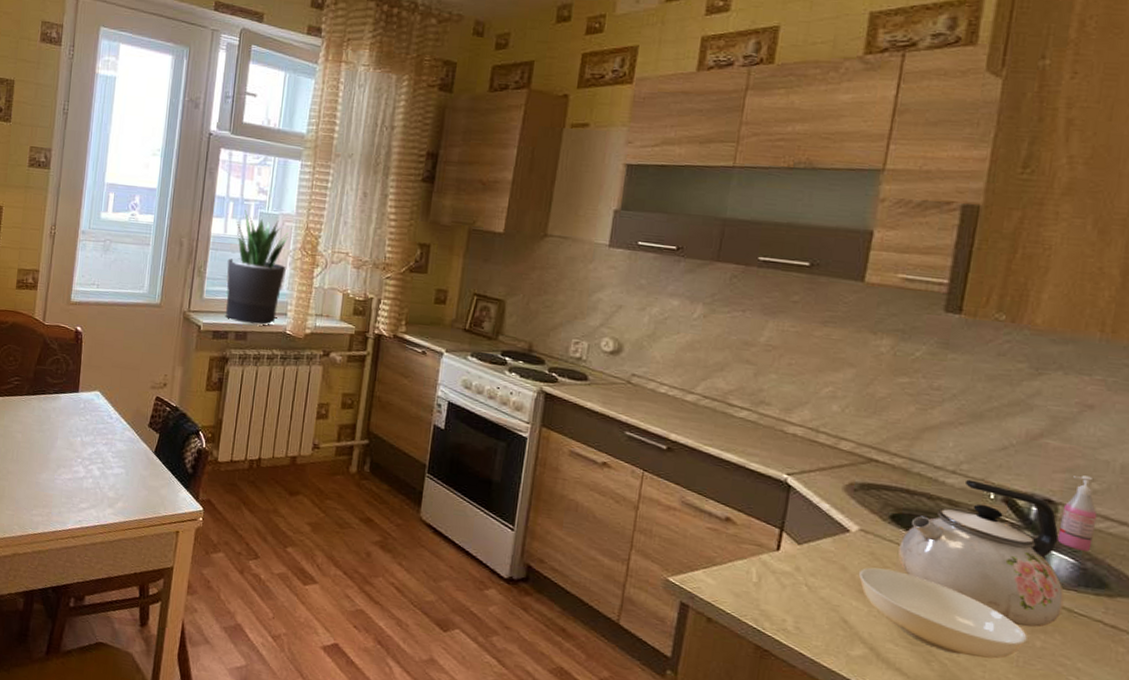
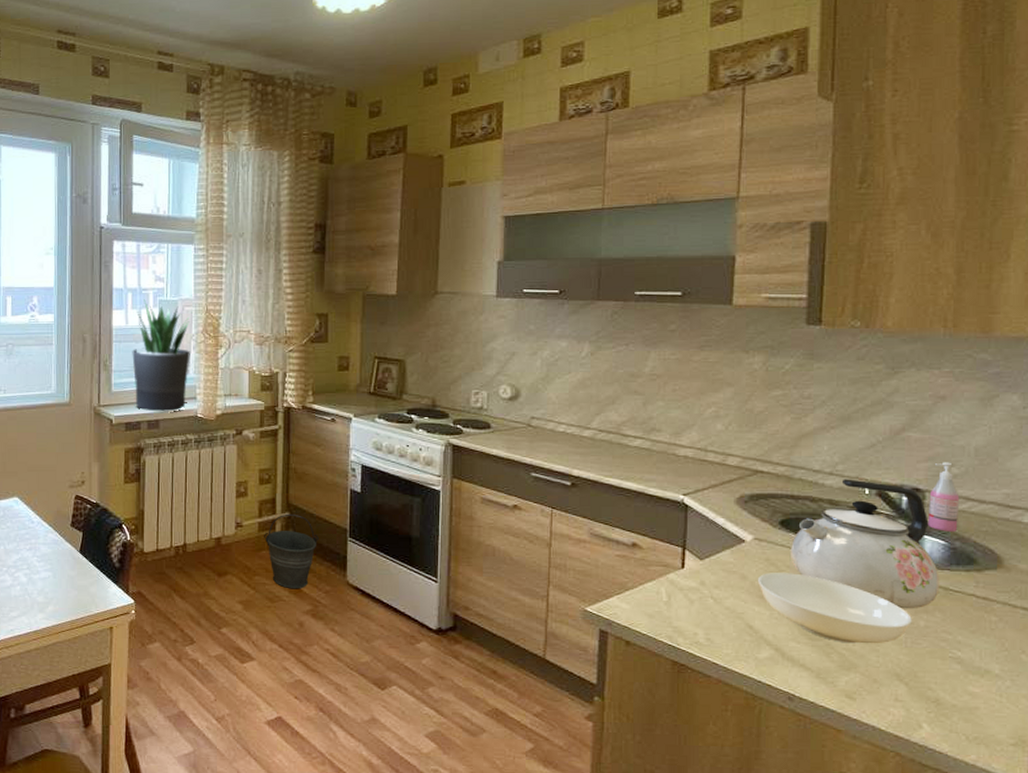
bucket: none [340,441,396,519] -> present [264,513,319,589]

